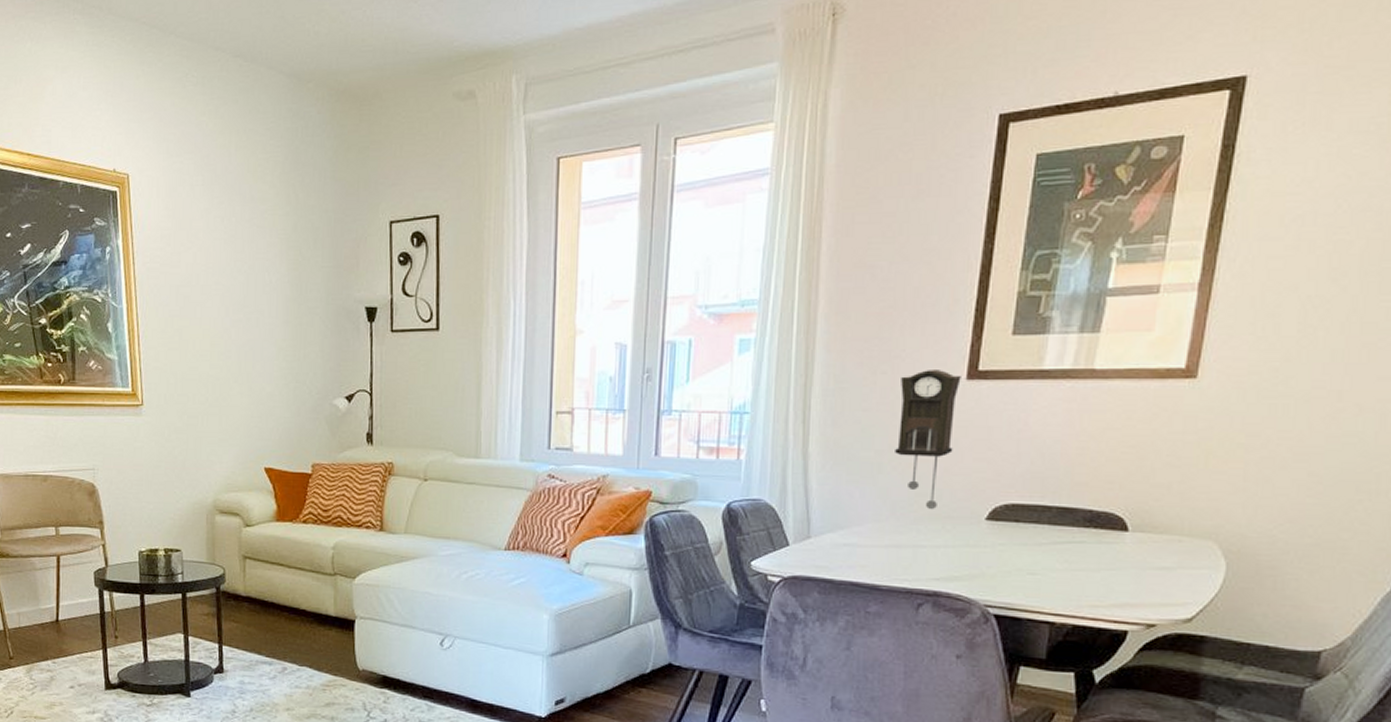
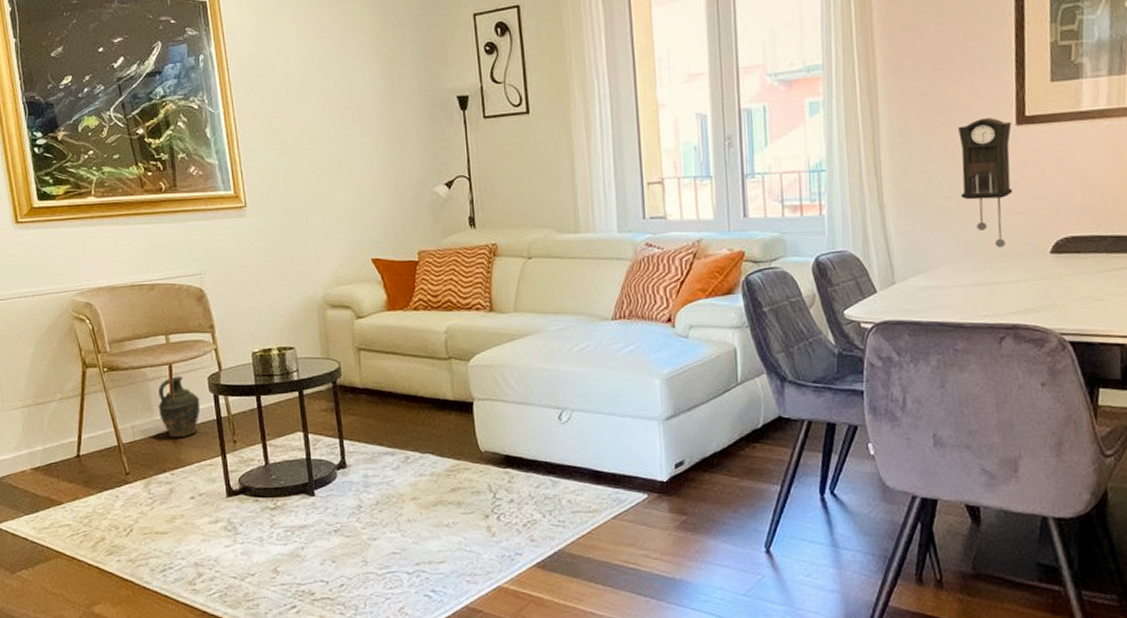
ceramic jug: none [44,568,85,629] -> present [158,376,201,438]

